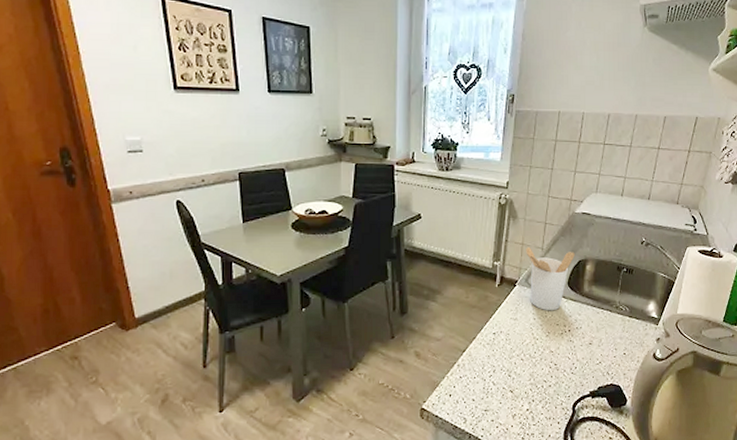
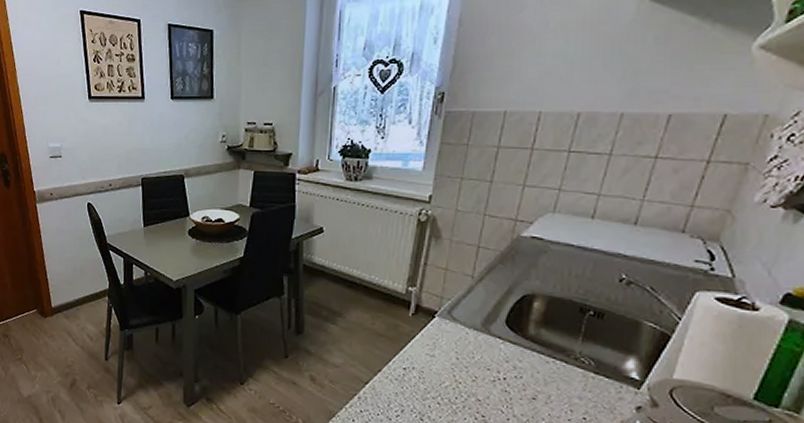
utensil holder: present [526,247,575,311] -> none [450,274,518,353]

